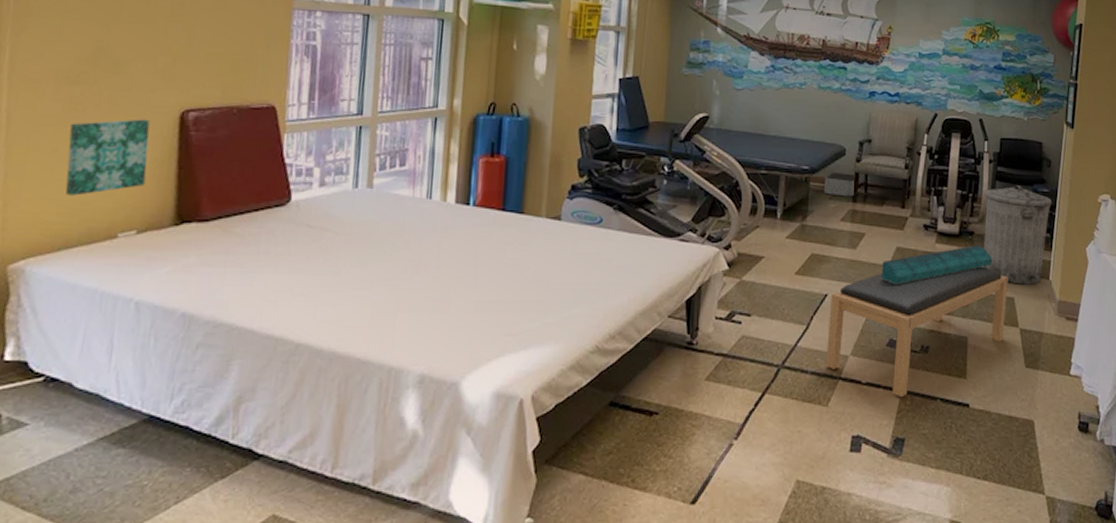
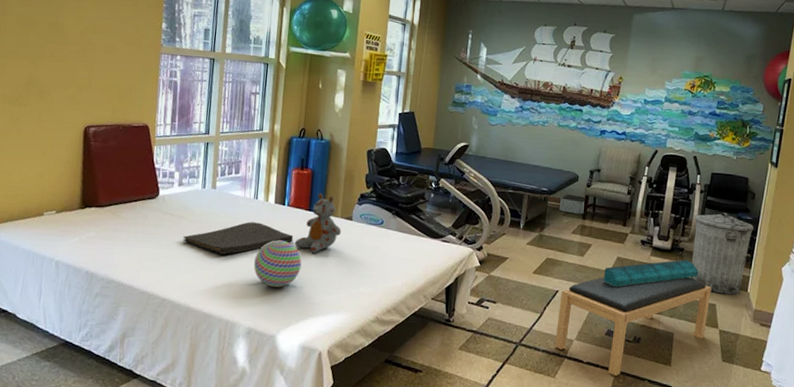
wall art: present [65,119,150,196] -> none [9,131,64,184]
hand towel: none [326,230,482,276] -> present [183,222,294,255]
toy ball: none [427,252,494,316] -> present [253,240,302,288]
stuffed bear: none [484,187,546,267] -> present [295,193,341,253]

